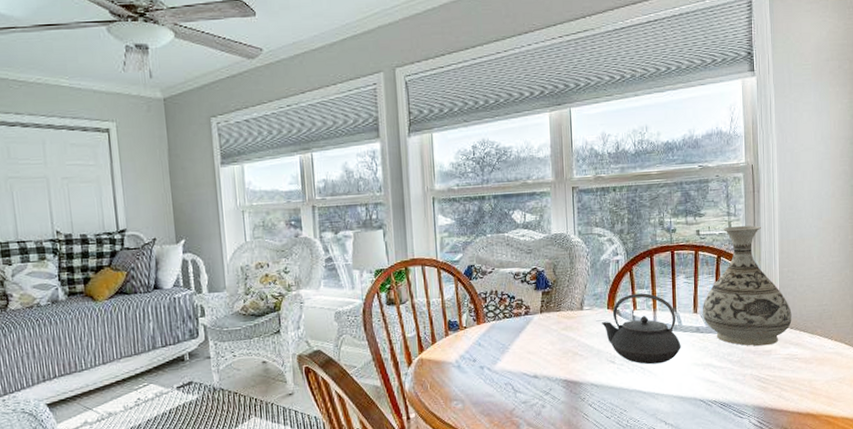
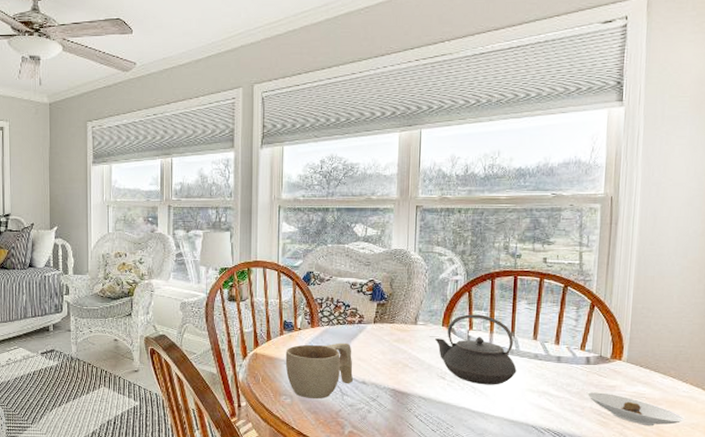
cup: none [452,336,525,401] -> present [285,342,354,399]
vase: present [702,225,792,347] -> none [542,257,643,381]
saucer: none [746,358,833,386] -> present [586,392,685,427]

